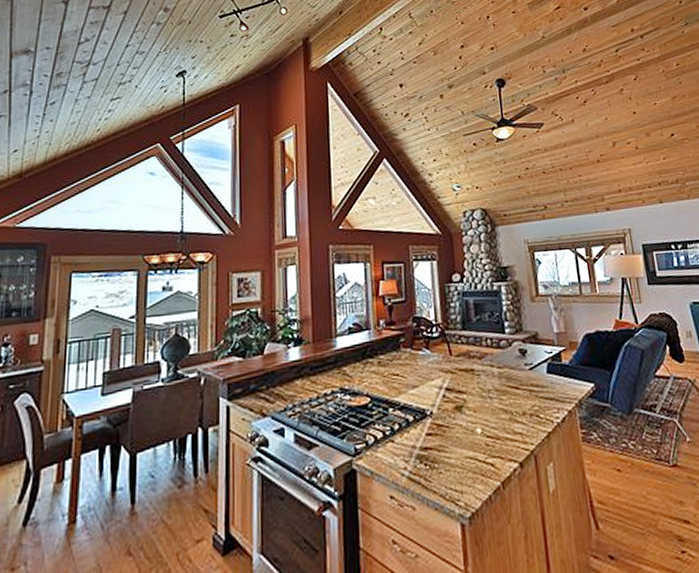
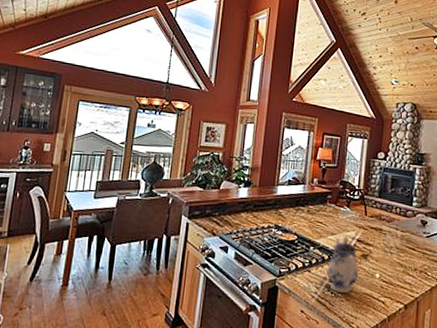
teapot: none [414,387,456,463] -> present [326,237,359,293]

